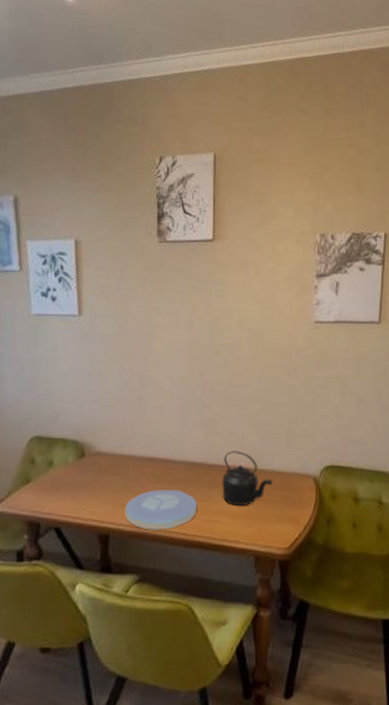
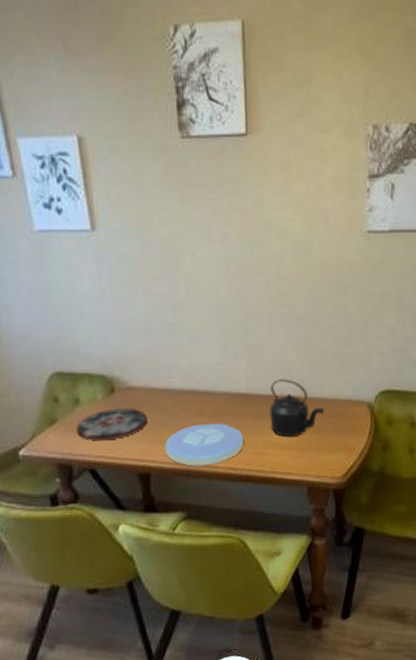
plate: none [48,471,111,501] -> present [77,408,148,441]

